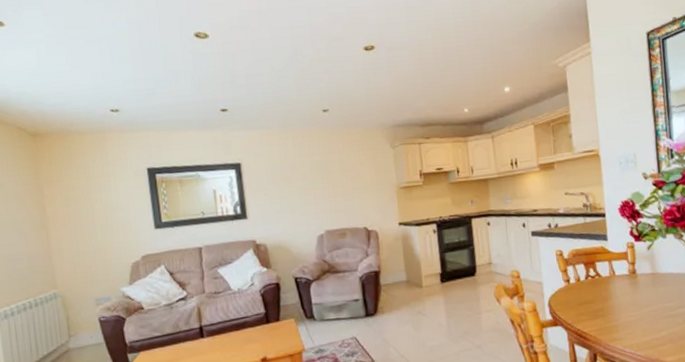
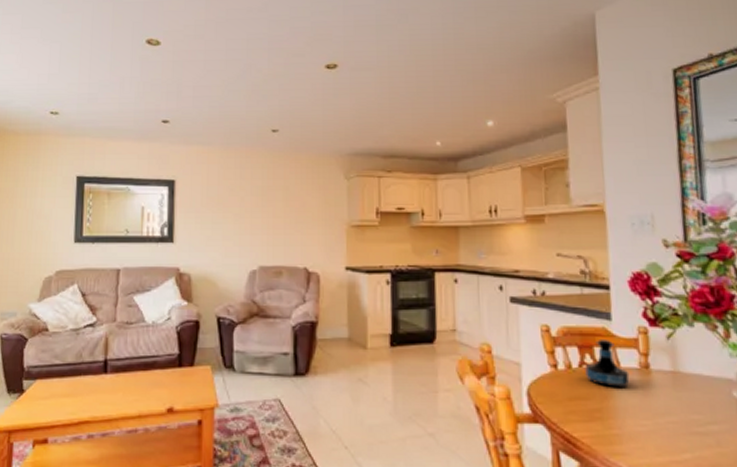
tequila bottle: none [590,255,623,292] -> present [585,338,630,389]

